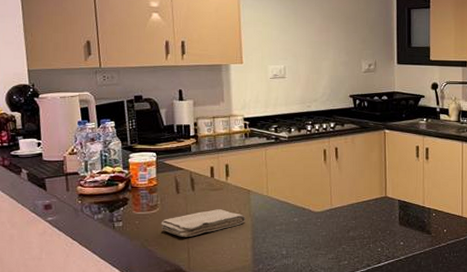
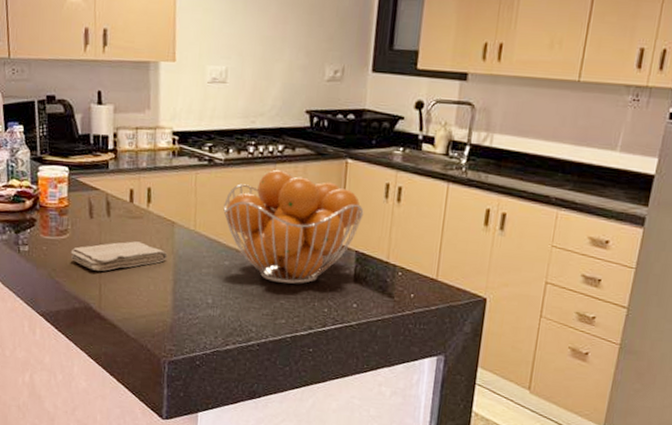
fruit basket: none [290,142,402,232] -> present [223,170,364,285]

